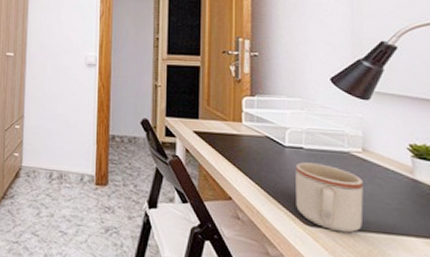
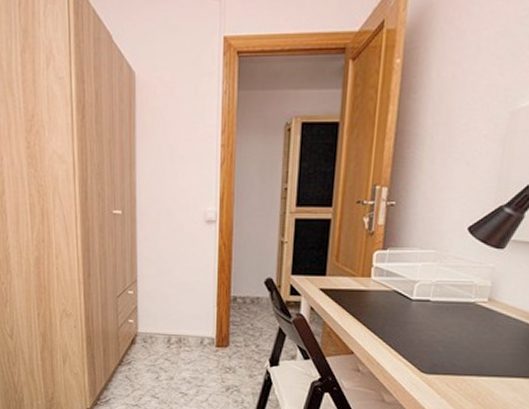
mug: present [295,162,363,233] -> none [415,315,484,378]

